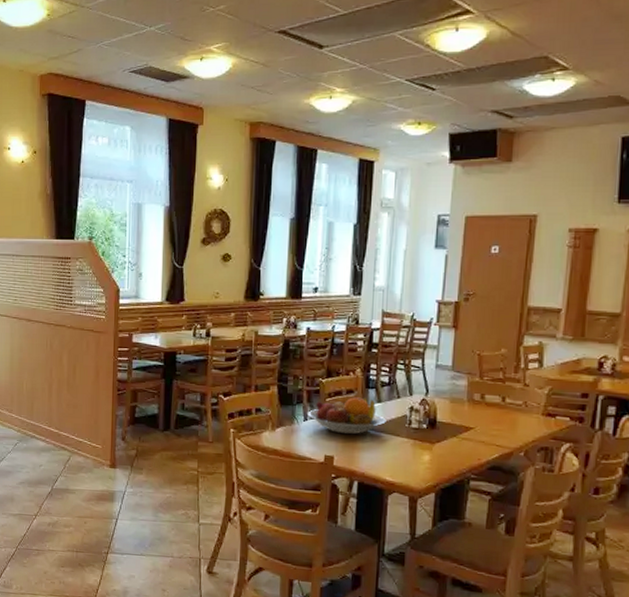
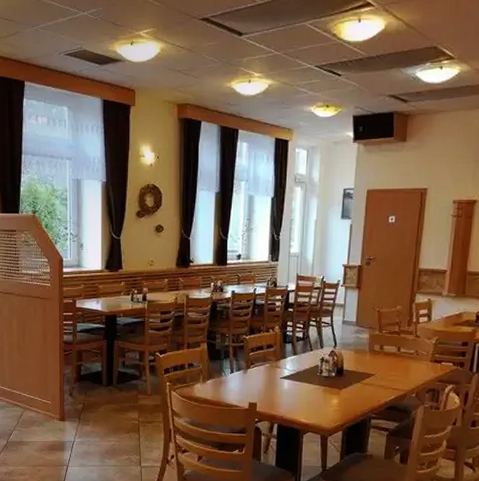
fruit bowl: present [308,397,386,435] -> none [234,351,301,384]

